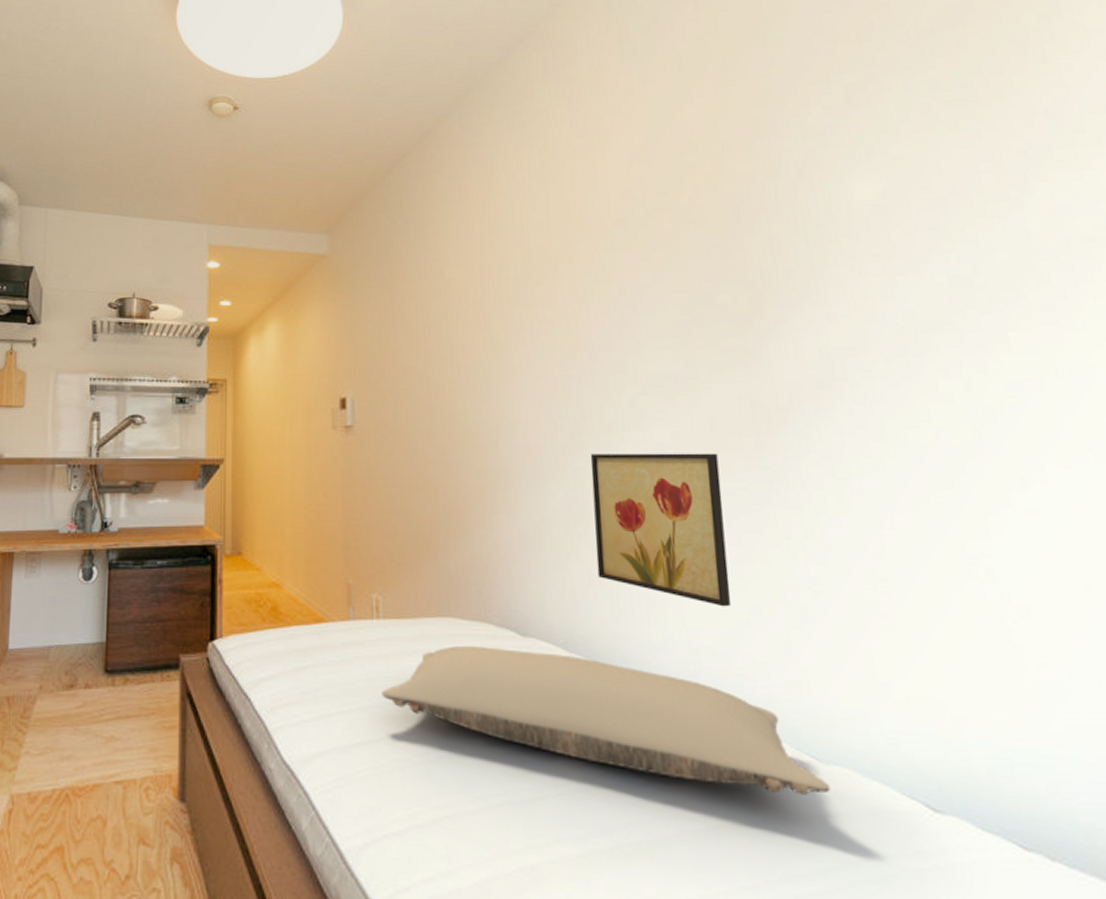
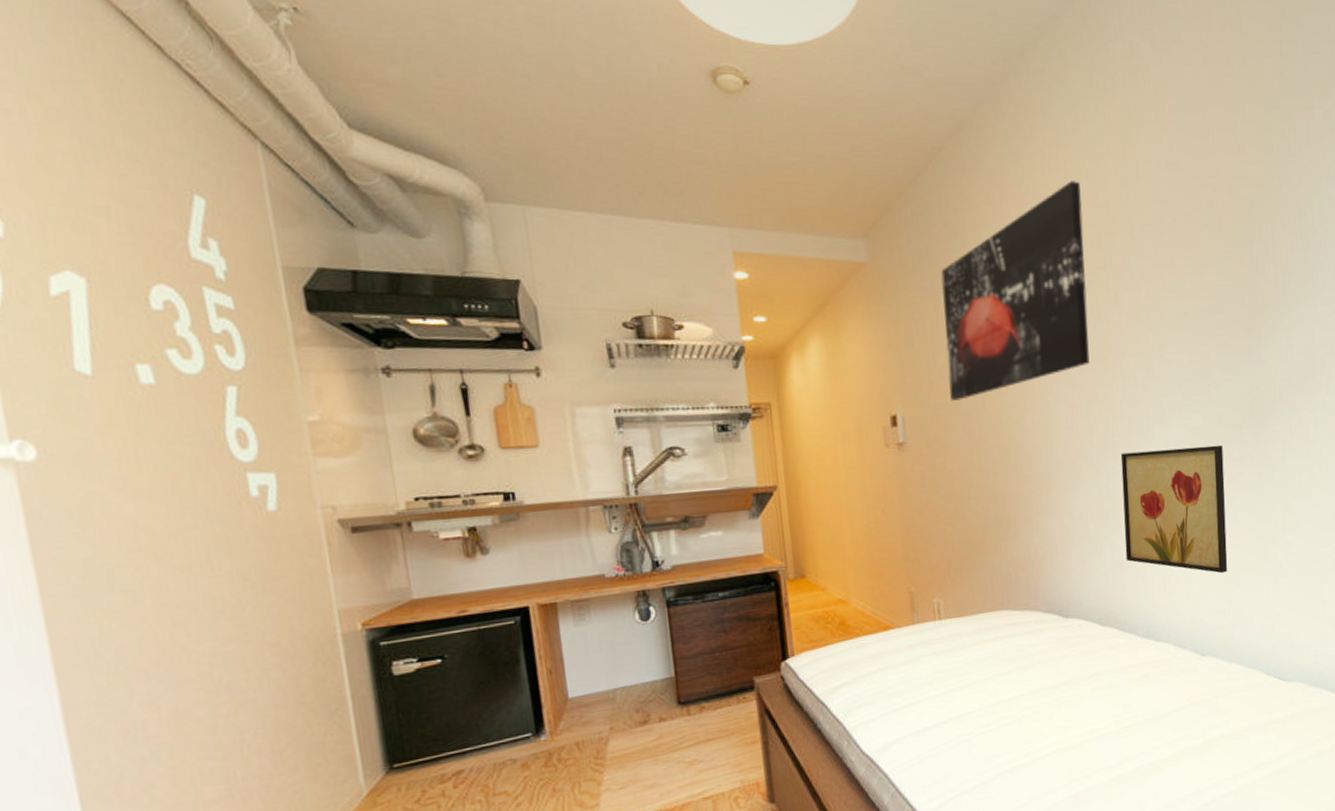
pillow: present [382,646,831,795] -> none [947,628,1290,710]
wall art: none [398,180,554,387] -> present [941,181,1090,401]

